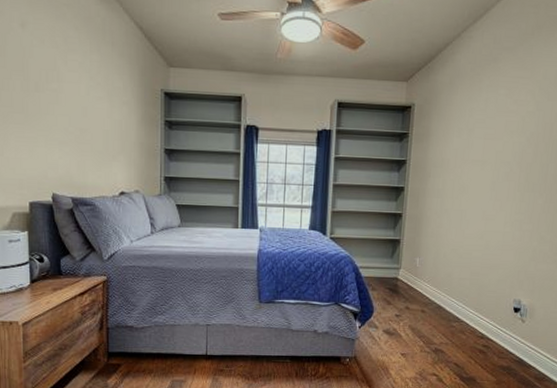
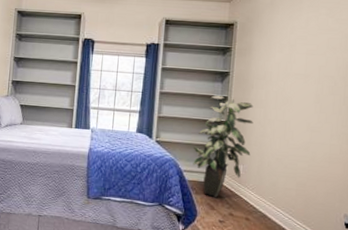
indoor plant: none [369,186,430,292] -> present [193,95,253,197]

